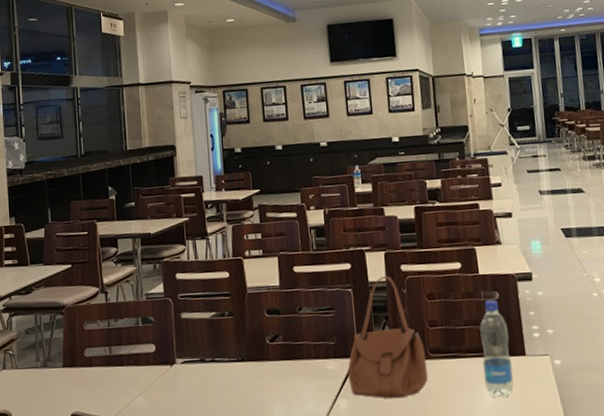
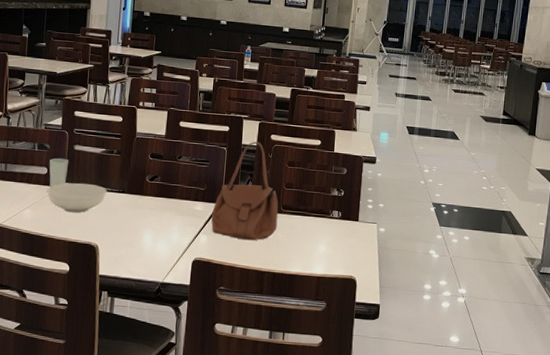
cup: none [156,330,178,368] -> present [49,158,69,188]
bowl: none [158,356,225,394] -> present [47,183,107,213]
bottle: present [479,299,514,398] -> none [321,174,349,252]

